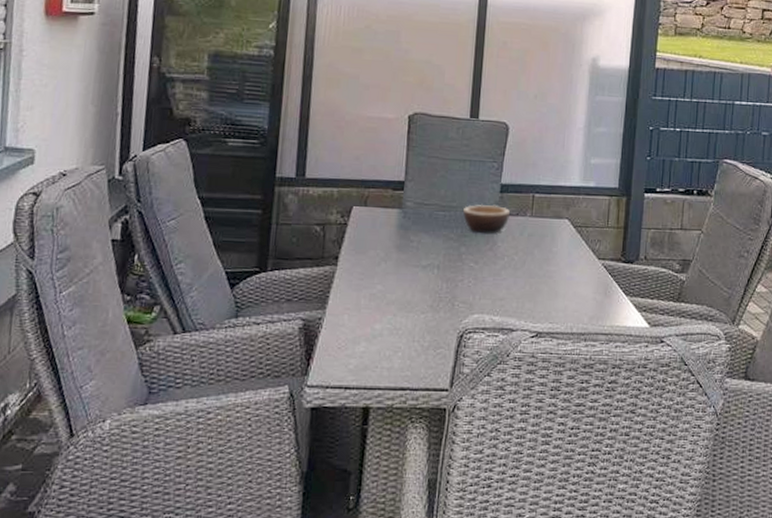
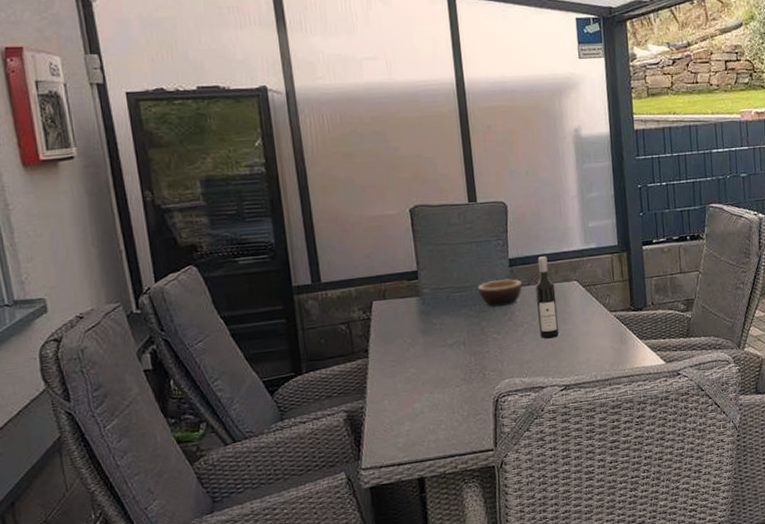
bottle: none [520,187,544,278] -> present [535,256,560,339]

